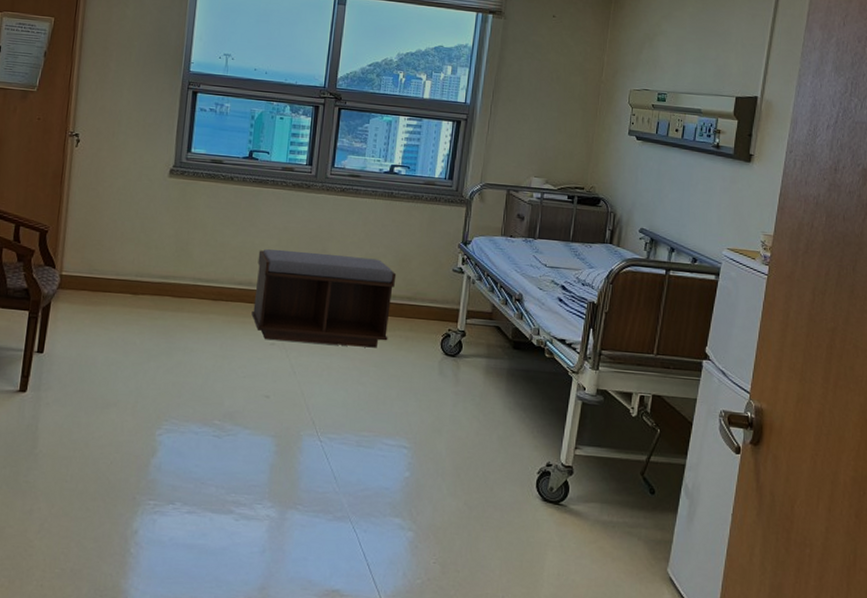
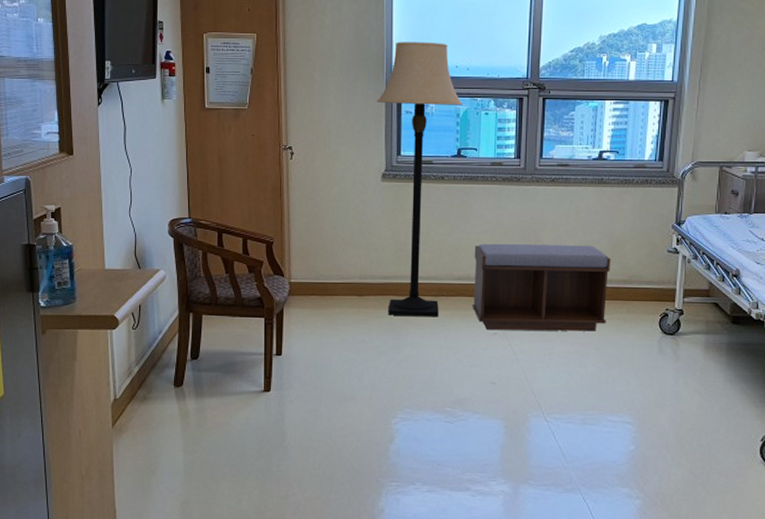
lamp: none [162,40,259,321] -> present [377,42,463,316]

